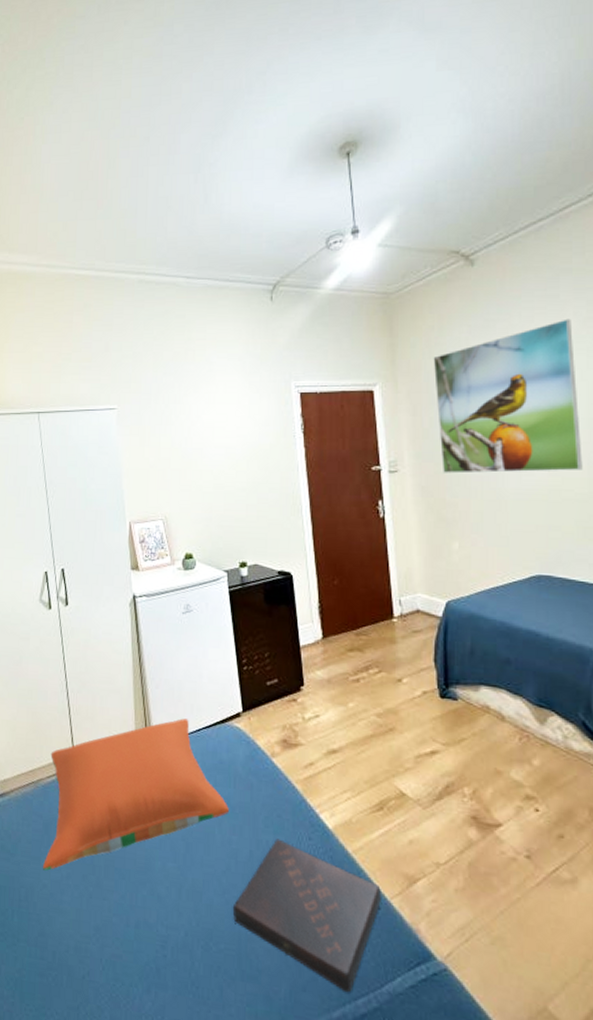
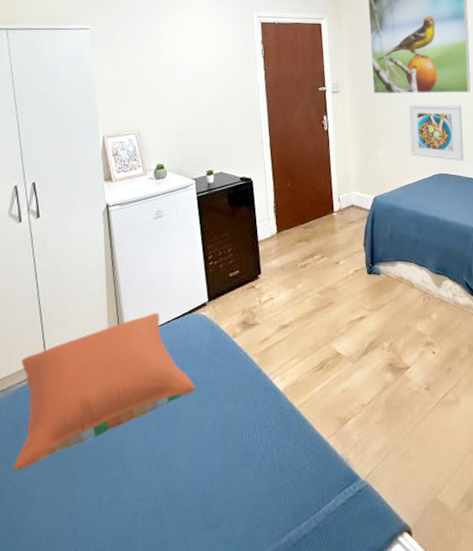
book: present [232,838,381,993] -> none [197,405,320,521]
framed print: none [492,485,575,561] -> present [408,104,464,162]

